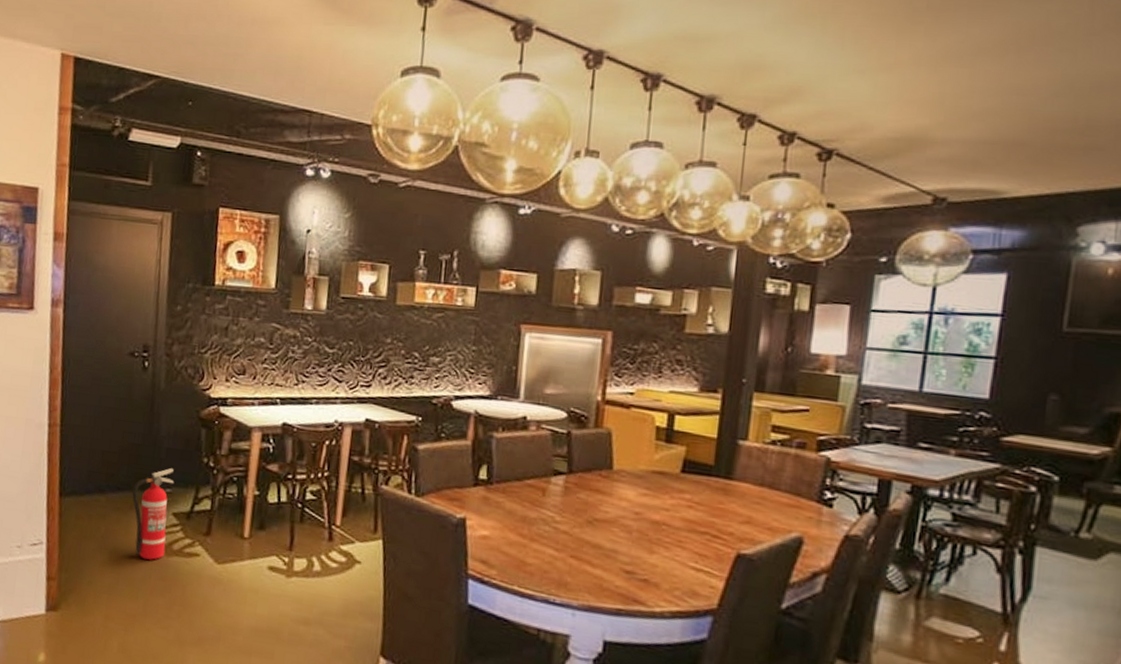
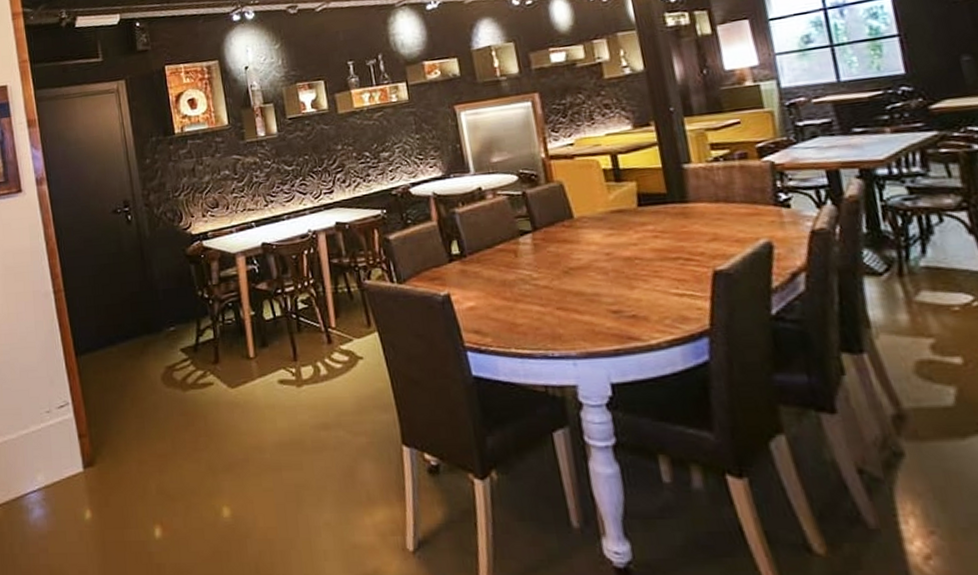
fire extinguisher: present [132,468,175,560] -> none [140,308,181,398]

